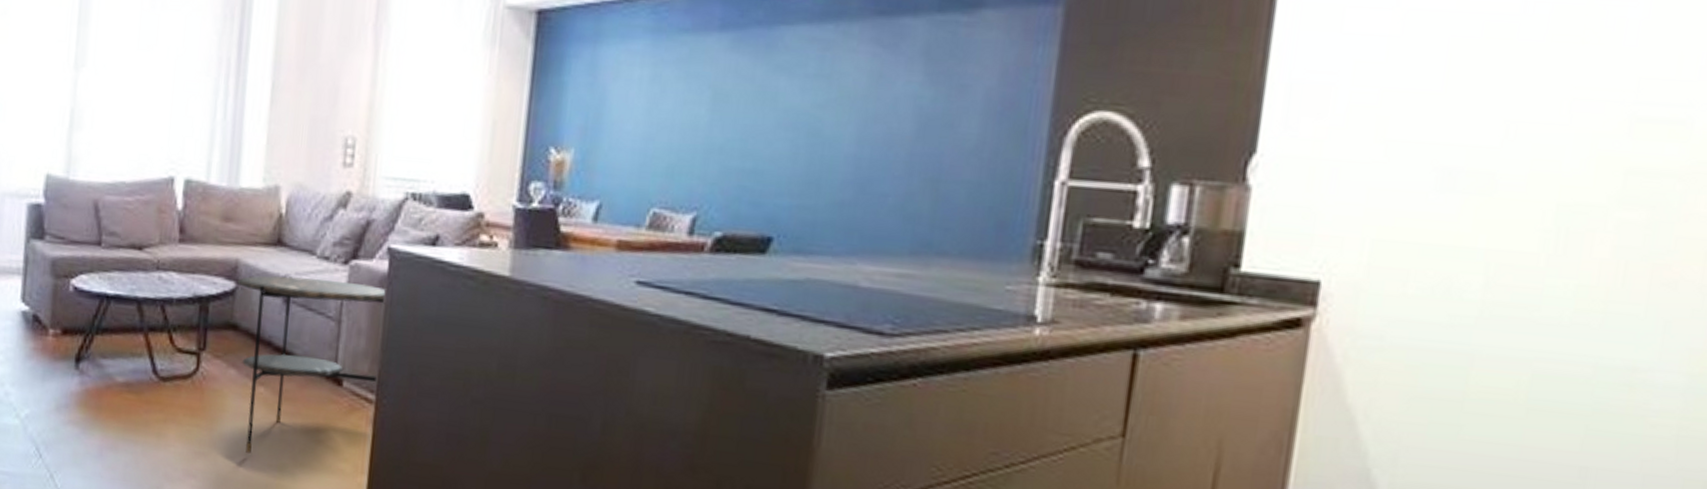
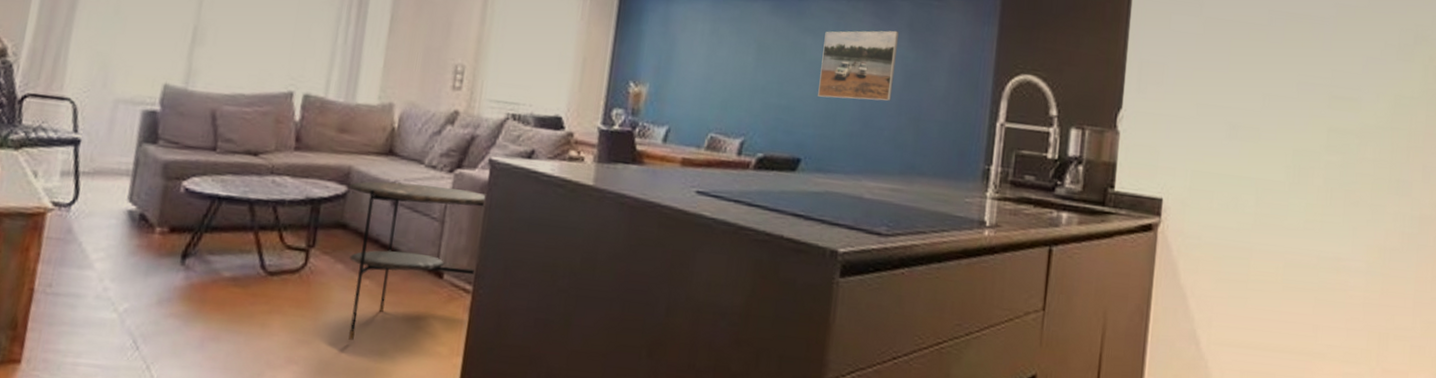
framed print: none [795,61,909,158] -> present [818,30,899,101]

